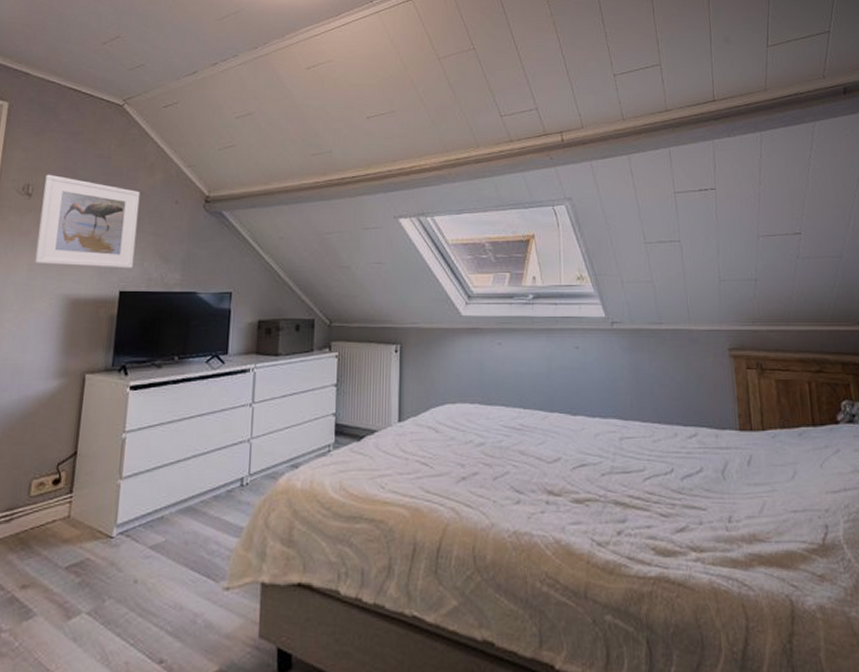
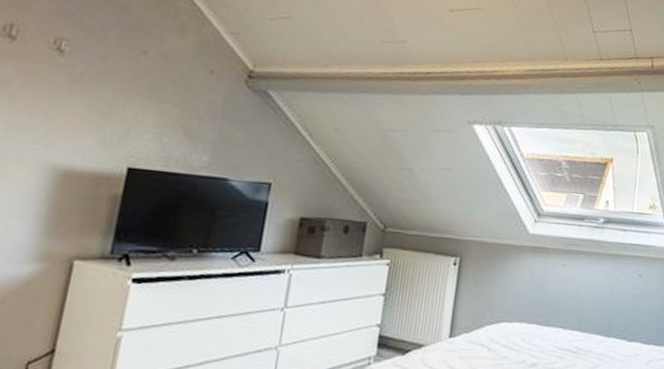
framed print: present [35,174,141,268] -> none [13,15,166,143]

